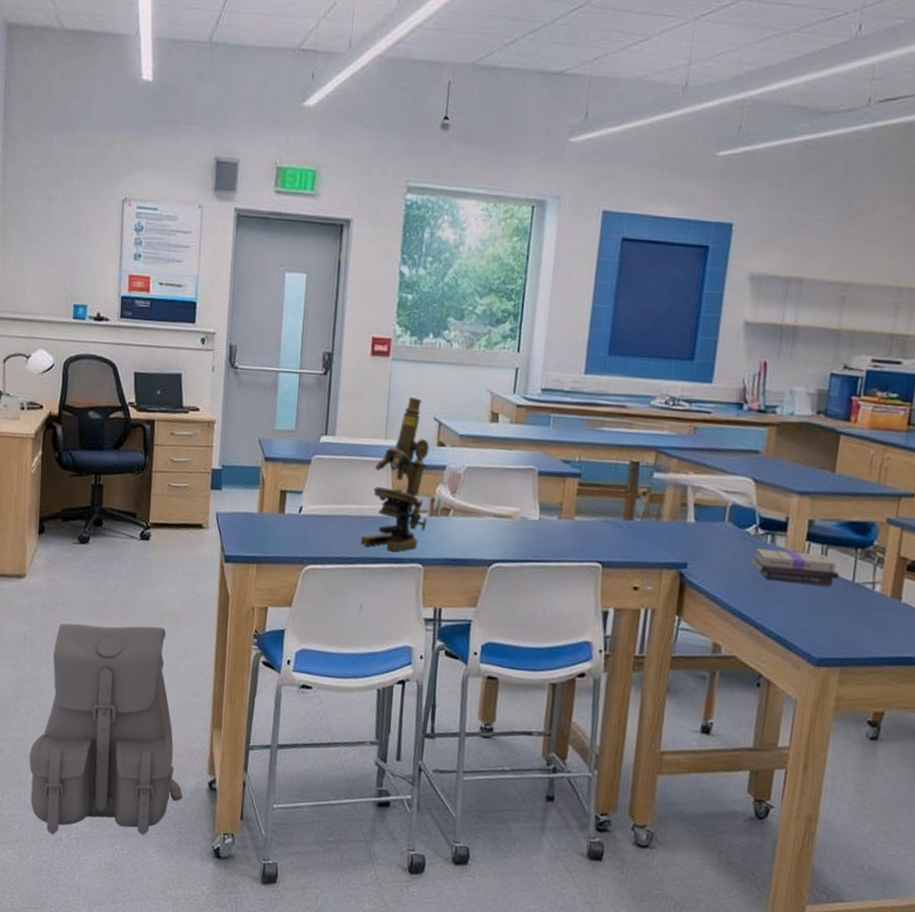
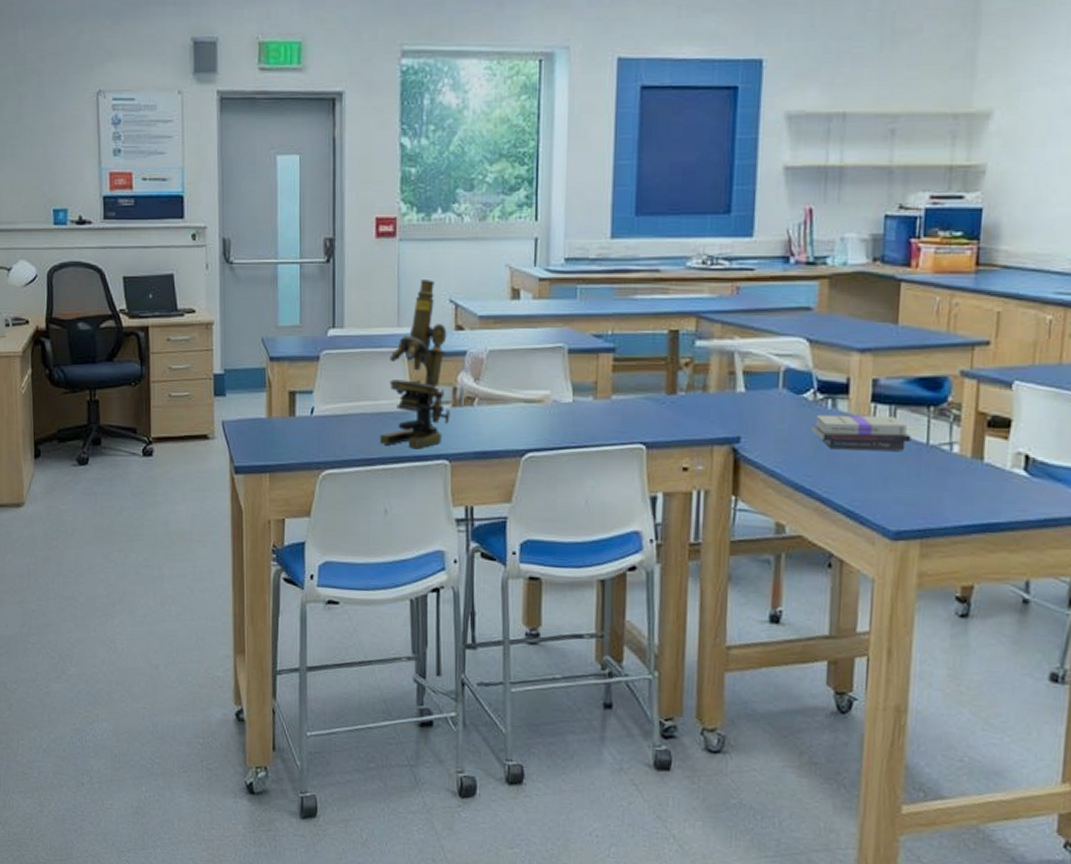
backpack: present [29,623,183,835] -> none [42,548,209,780]

